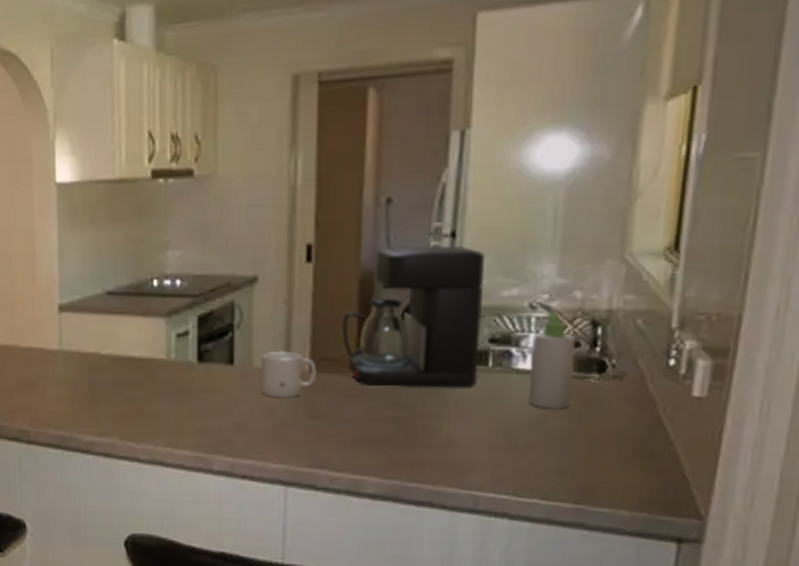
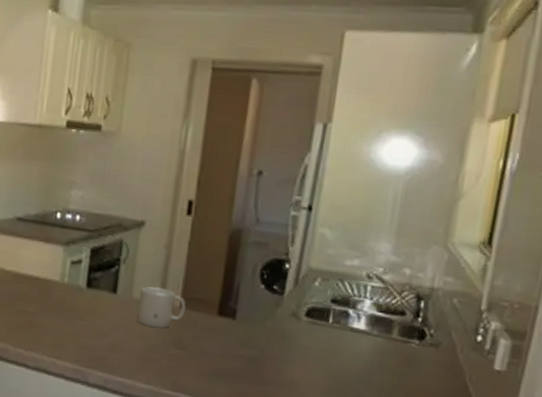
coffee maker: present [341,245,486,387] -> none [209,210,335,338]
bottle: present [528,304,576,409] -> none [359,276,403,367]

